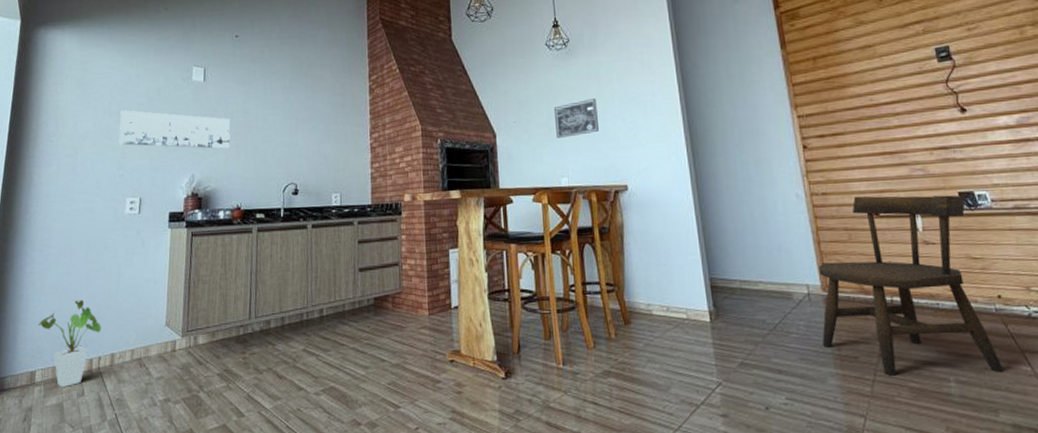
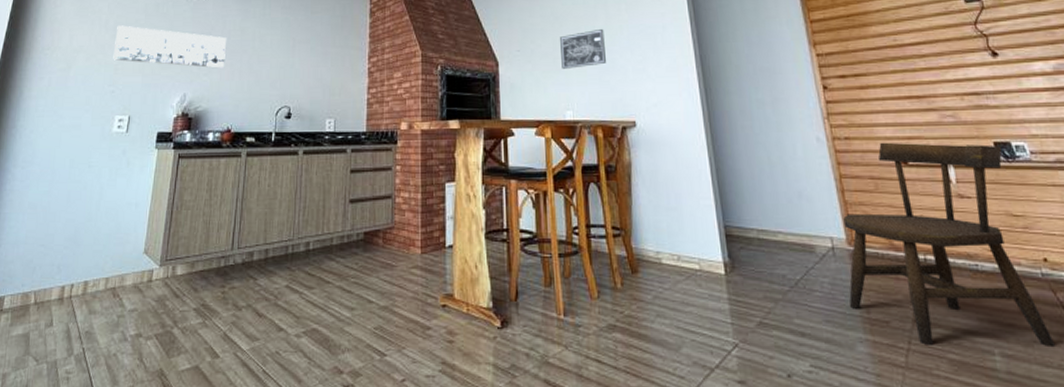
house plant: present [36,300,102,388] -> none [10,221,78,317]

